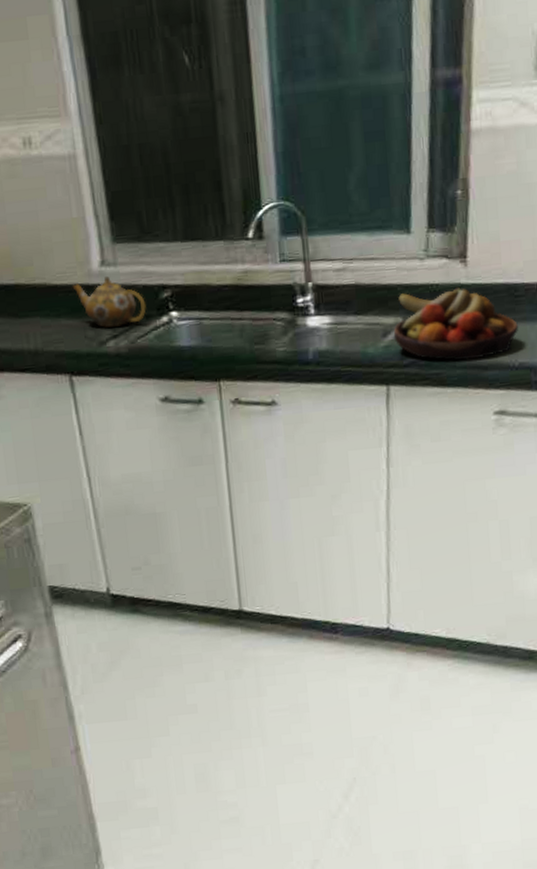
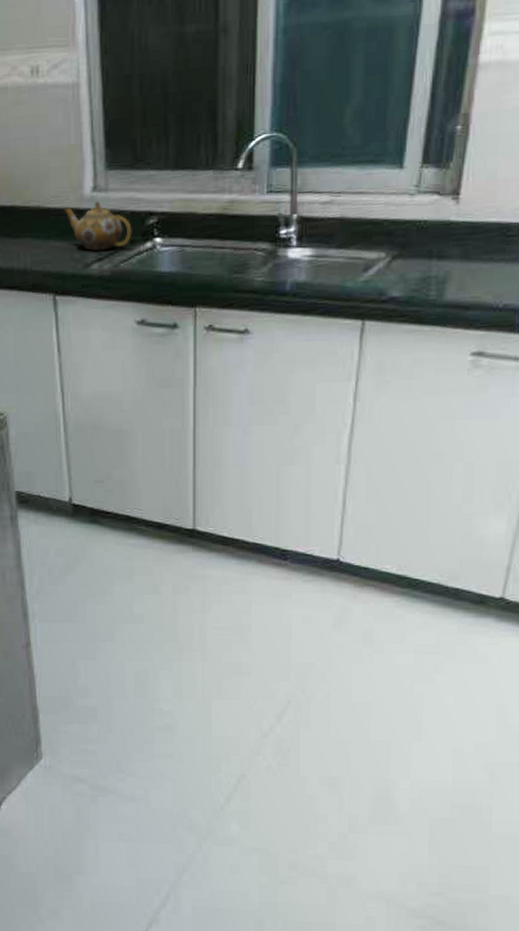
fruit bowl: present [393,288,519,361] -> none [374,225,508,299]

